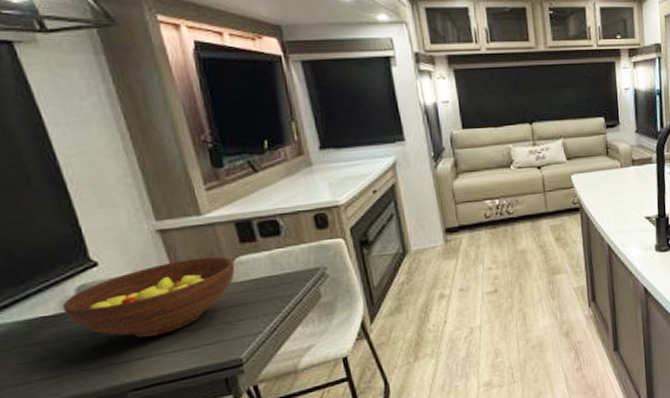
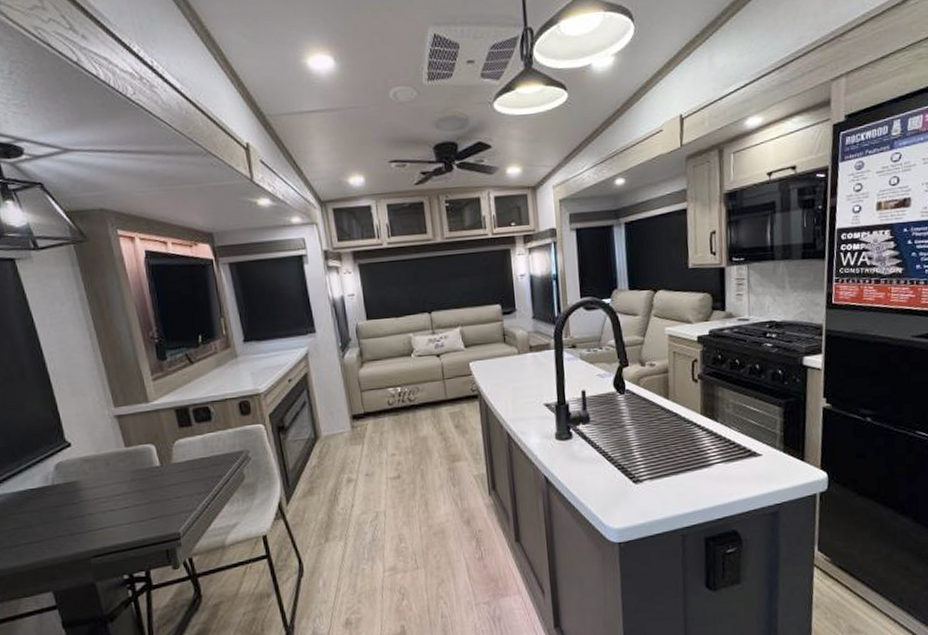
fruit bowl: present [62,256,235,338] -> none [44,439,175,511]

